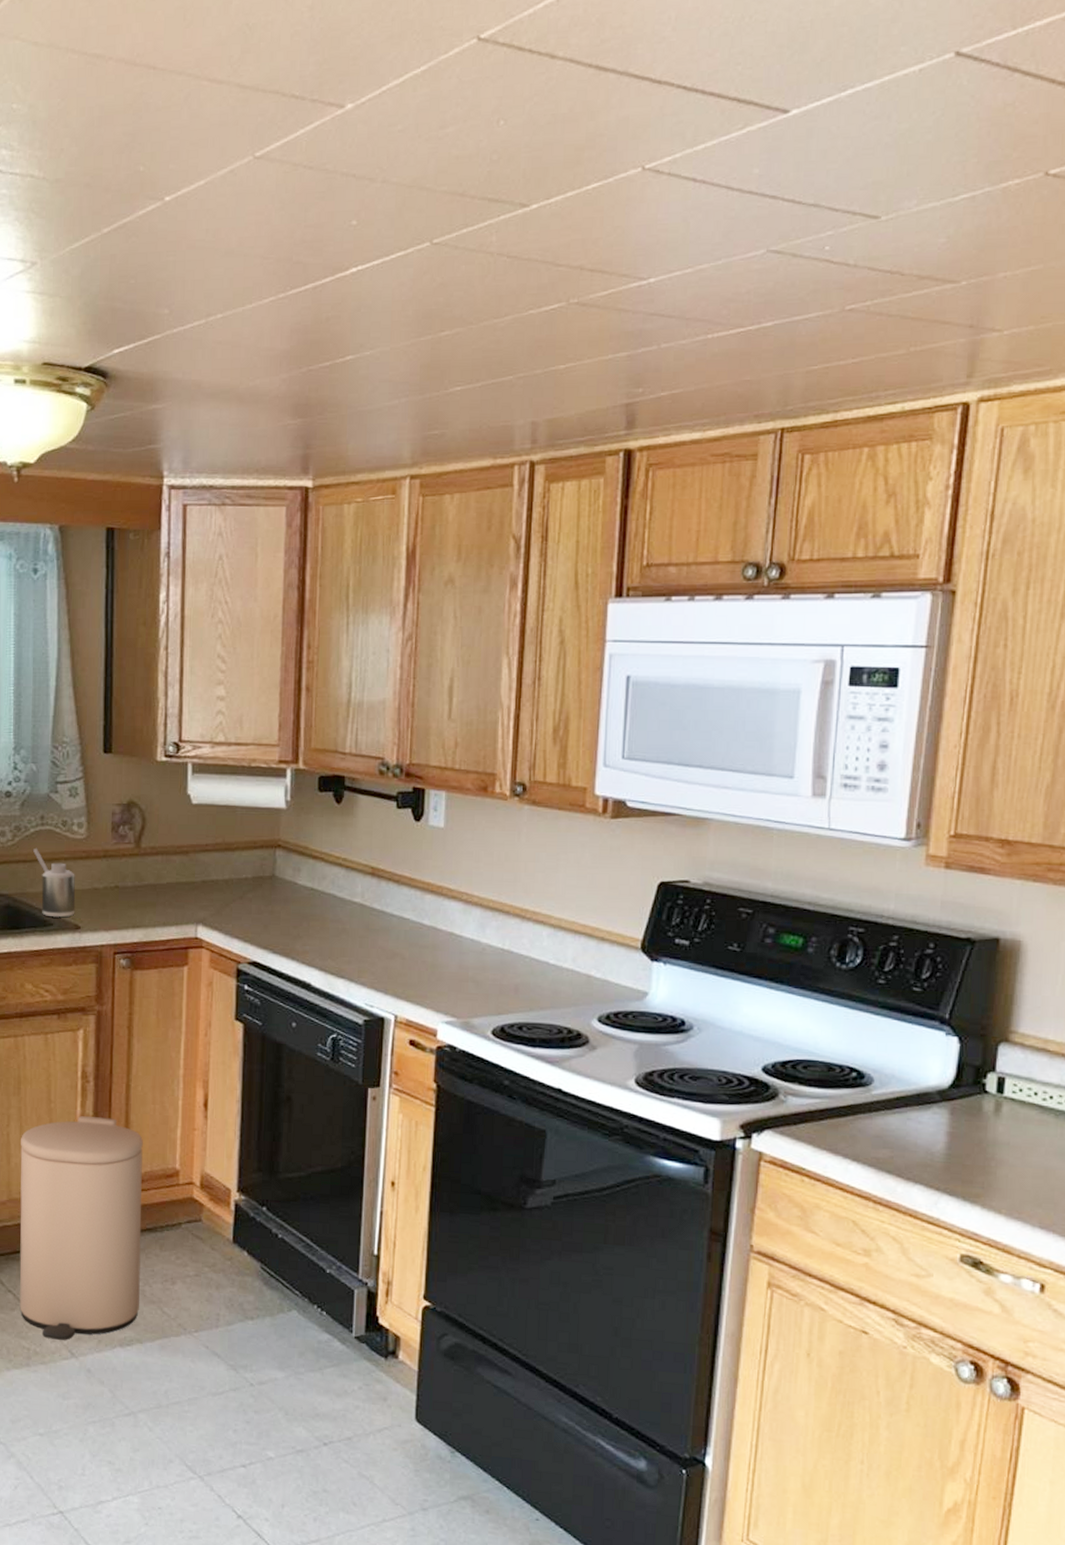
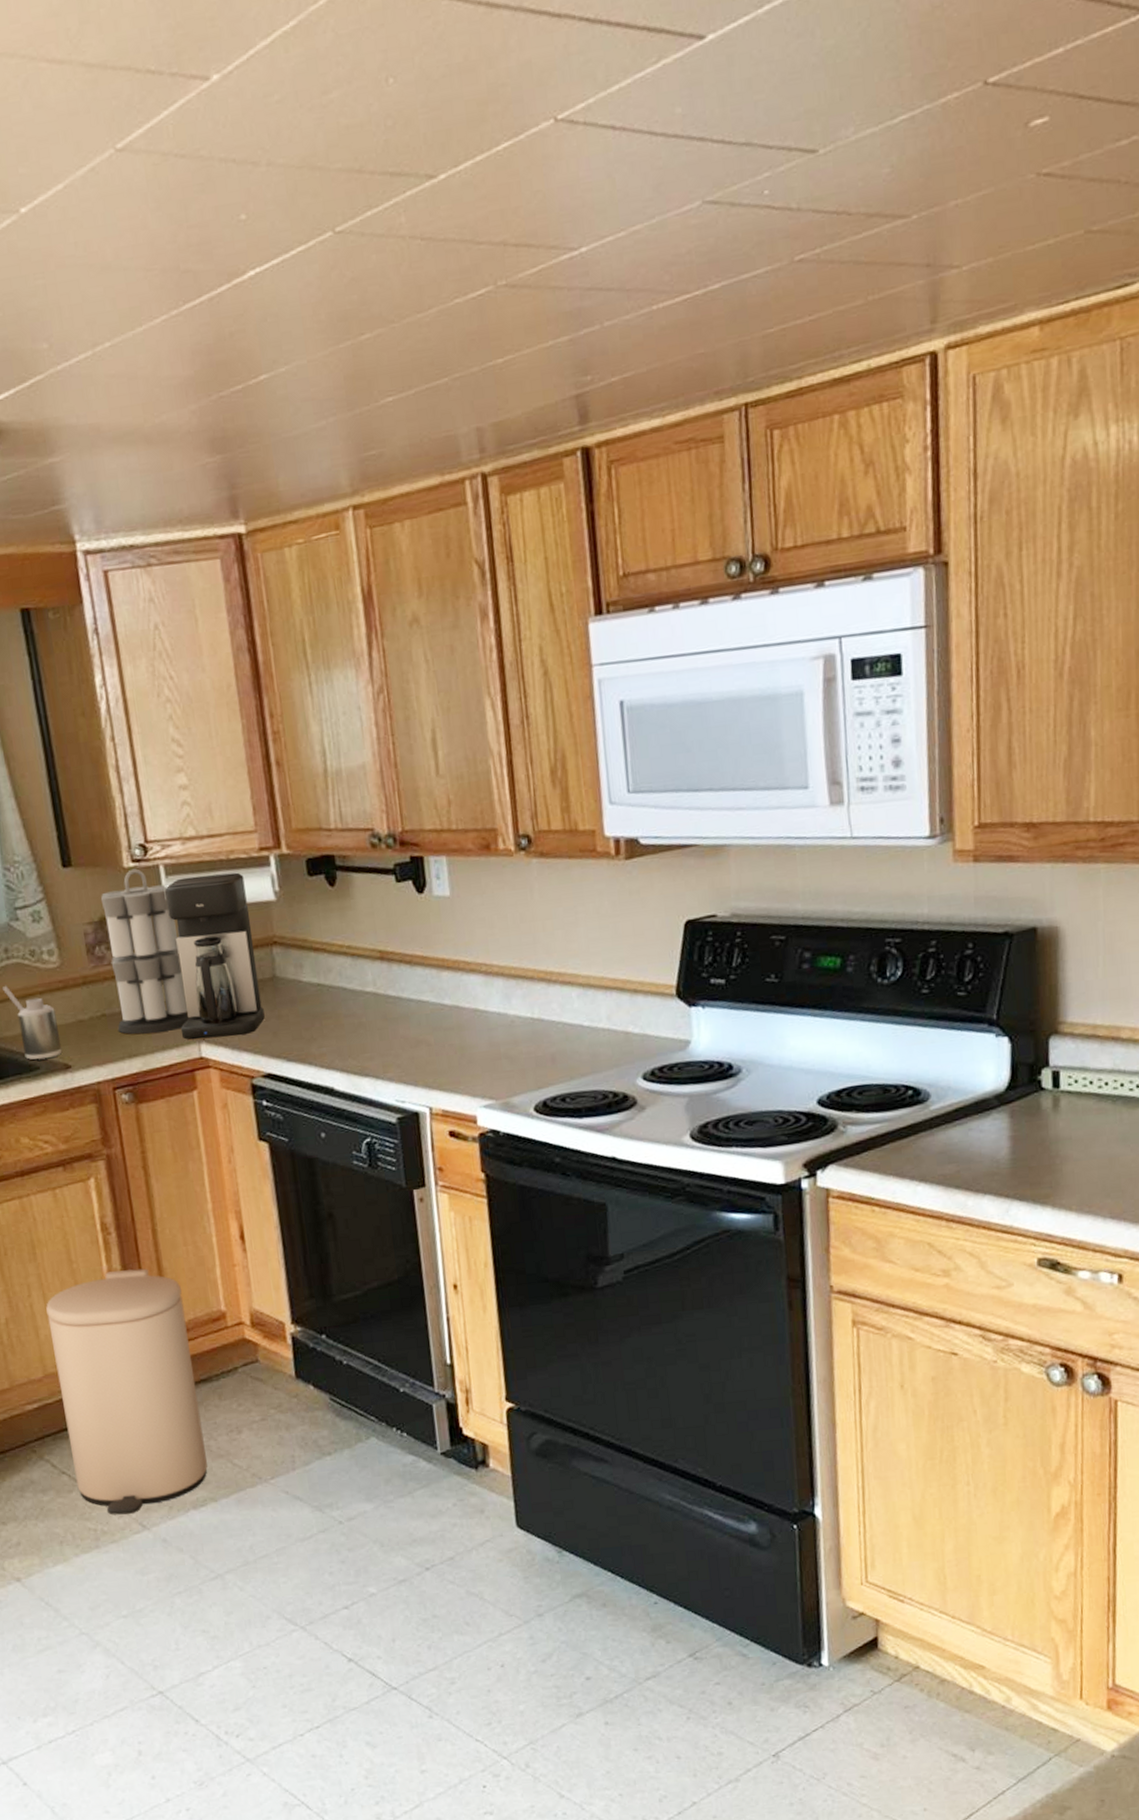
spice rack: none [127,763,194,910] -> present [100,868,191,1035]
coffee maker: none [182,777,261,924] -> present [165,872,265,1040]

